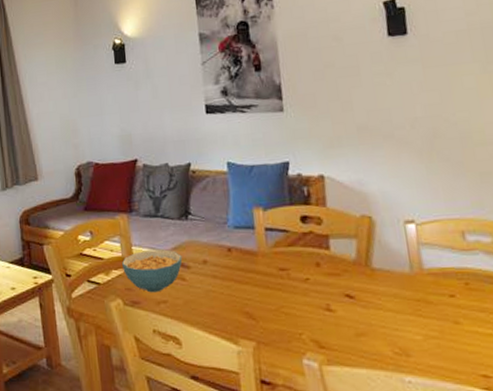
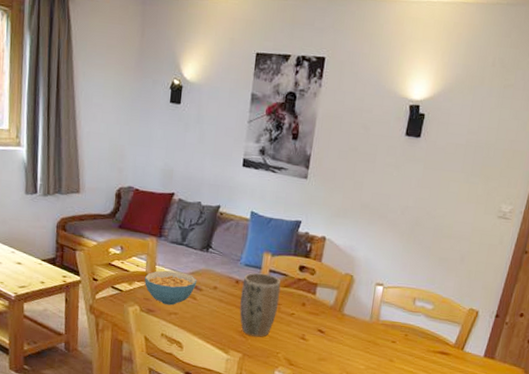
plant pot: none [236,233,287,317] -> present [239,272,281,337]

